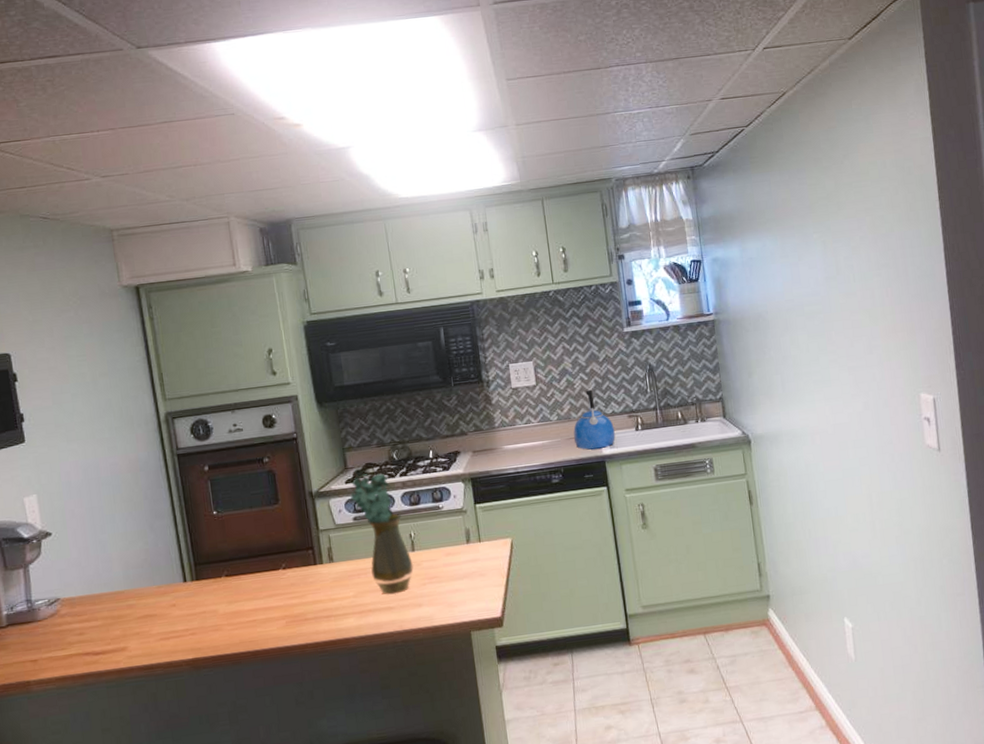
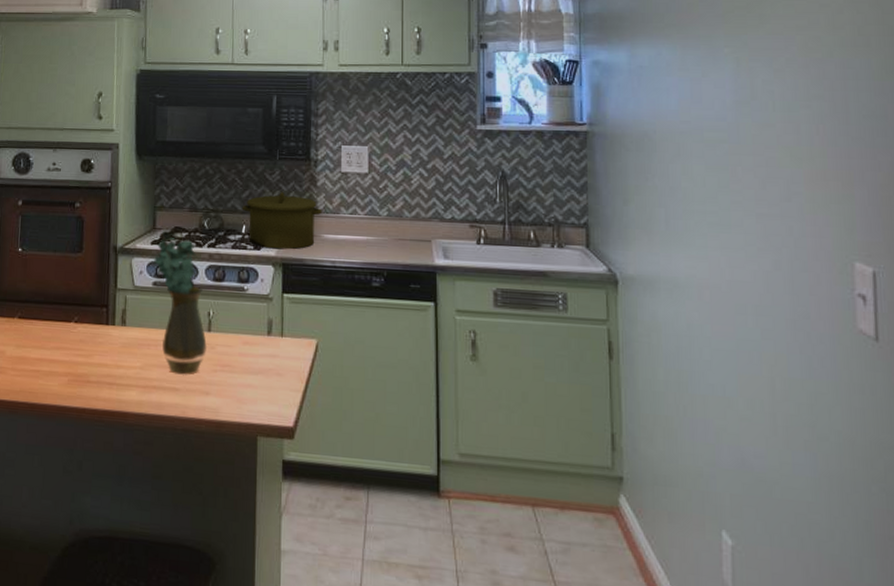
cooking pot: none [426,415,500,468] -> present [242,192,322,250]
kettle: present [573,389,616,450] -> none [403,188,452,257]

